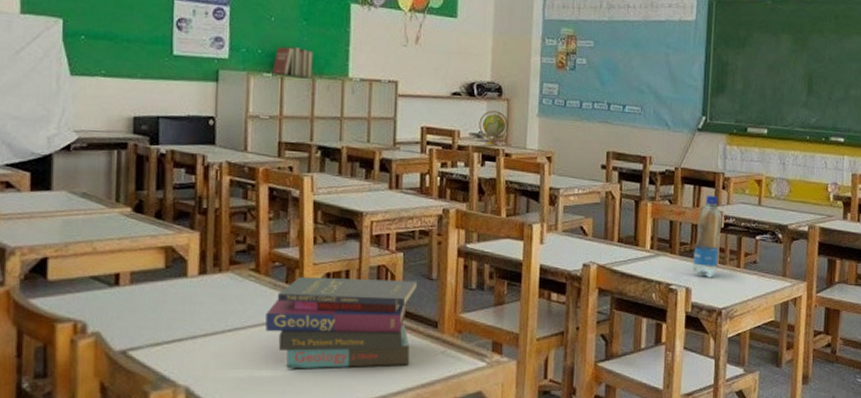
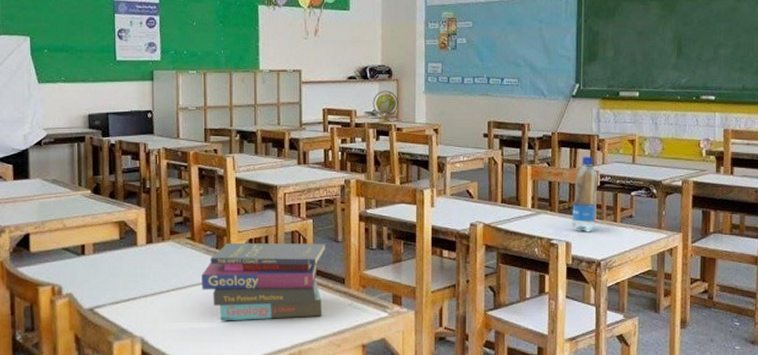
books: present [272,46,313,79] -> none [196,47,229,73]

